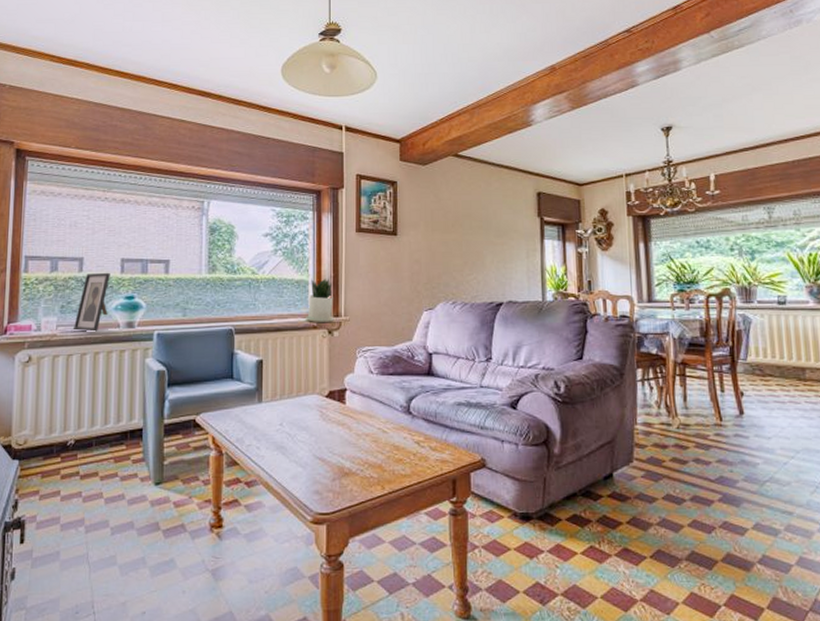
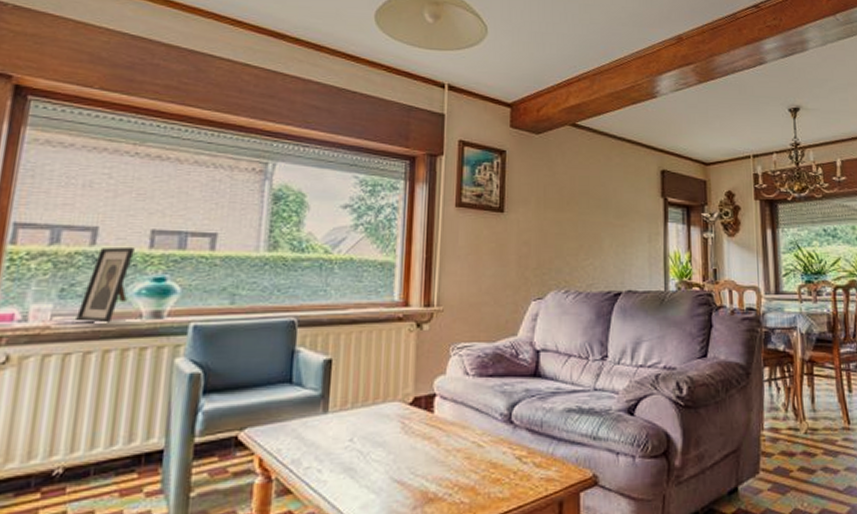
planter: present [304,278,334,323] -> none [388,260,425,314]

